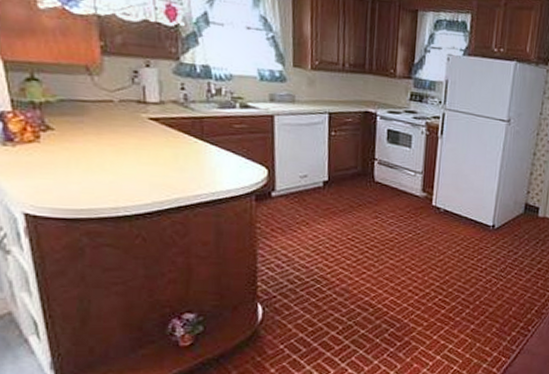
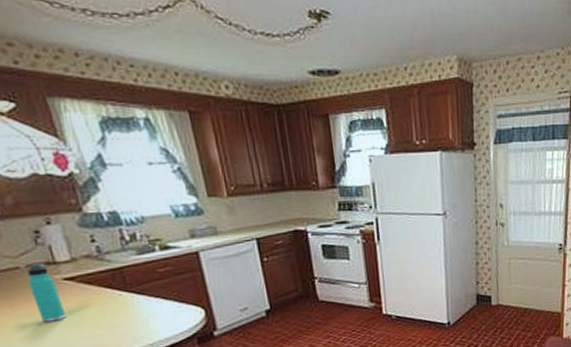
thermos bottle: none [117,100,144,156] -> present [27,263,67,323]

